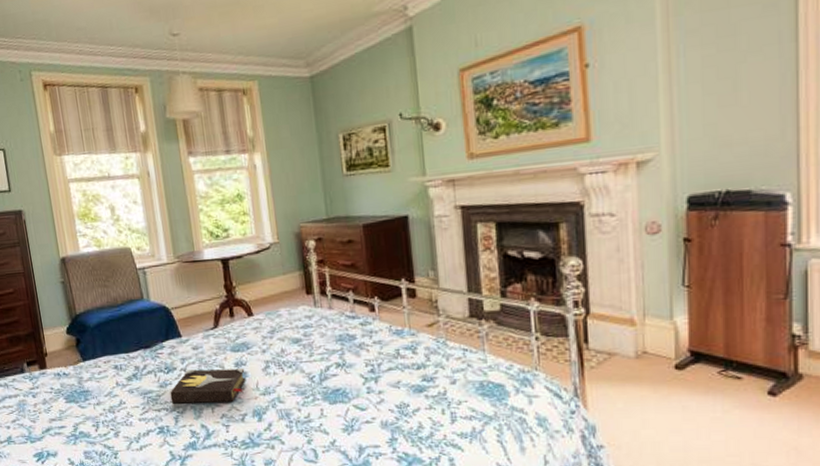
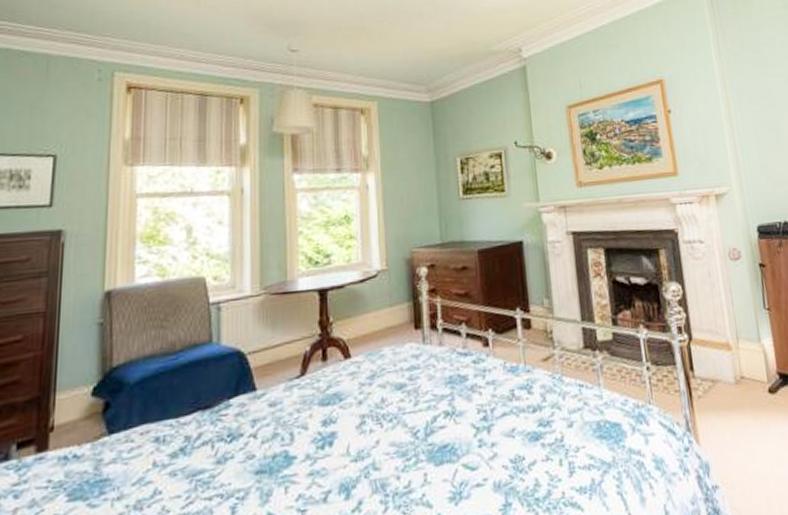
hardback book: present [170,368,246,404] -> none [229,427,334,487]

